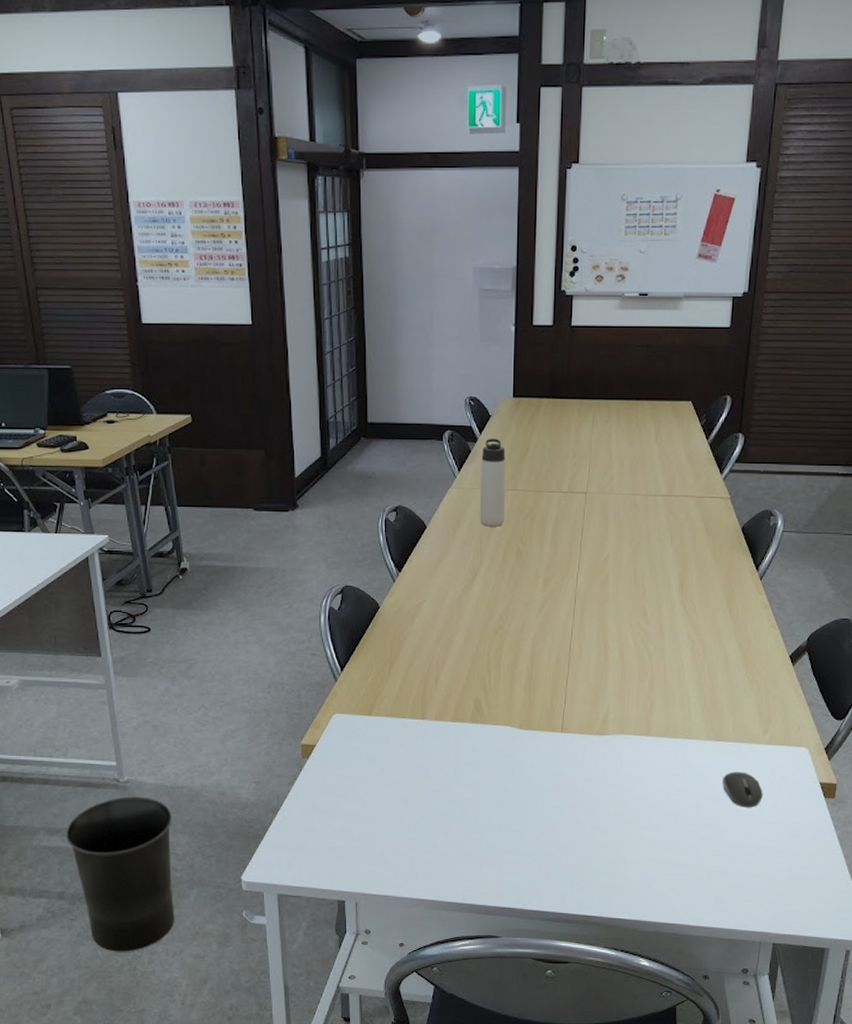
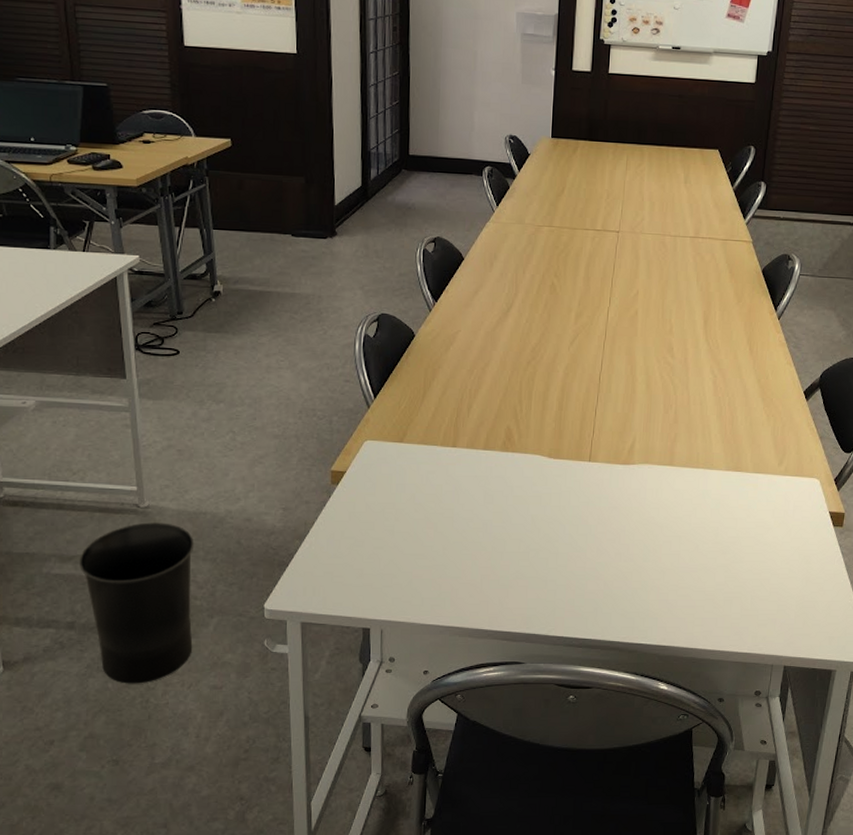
thermos bottle: present [480,439,506,527] -> none [516,176,543,261]
computer mouse: present [722,772,763,808] -> none [739,501,777,536]

